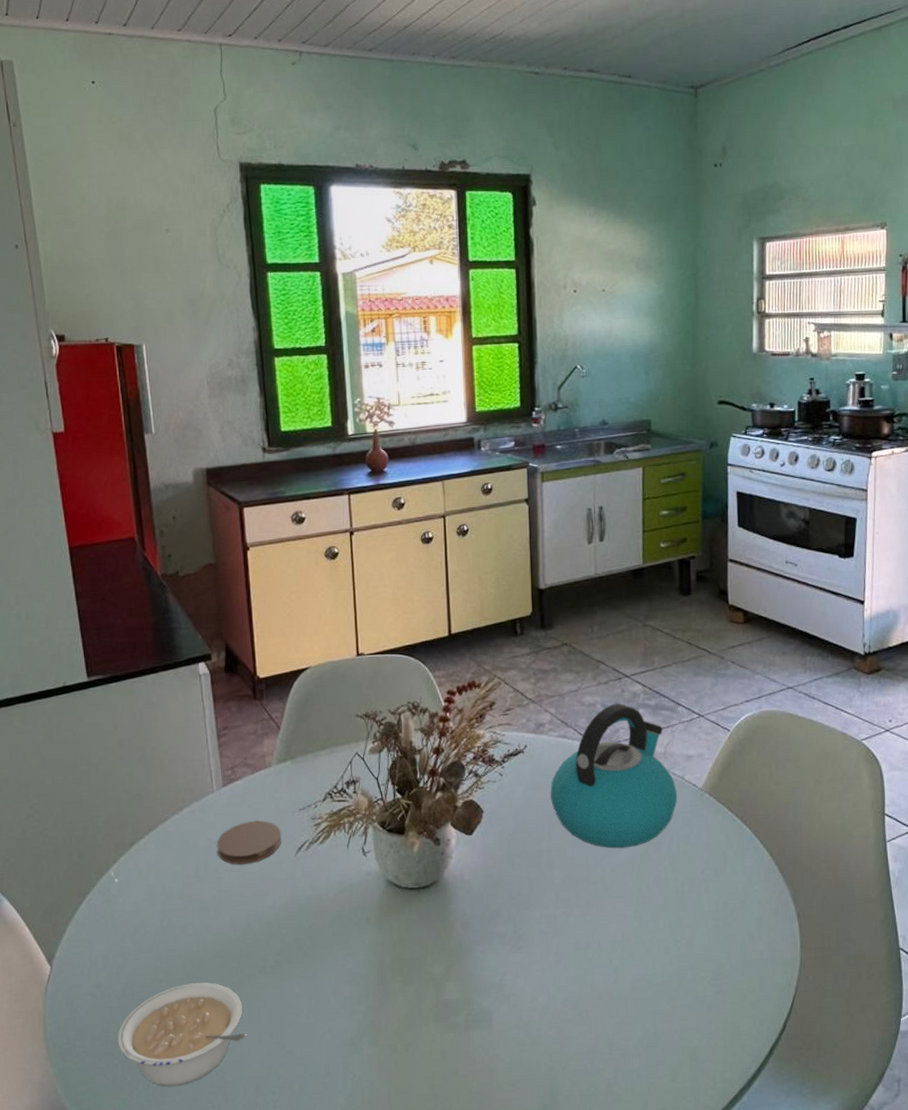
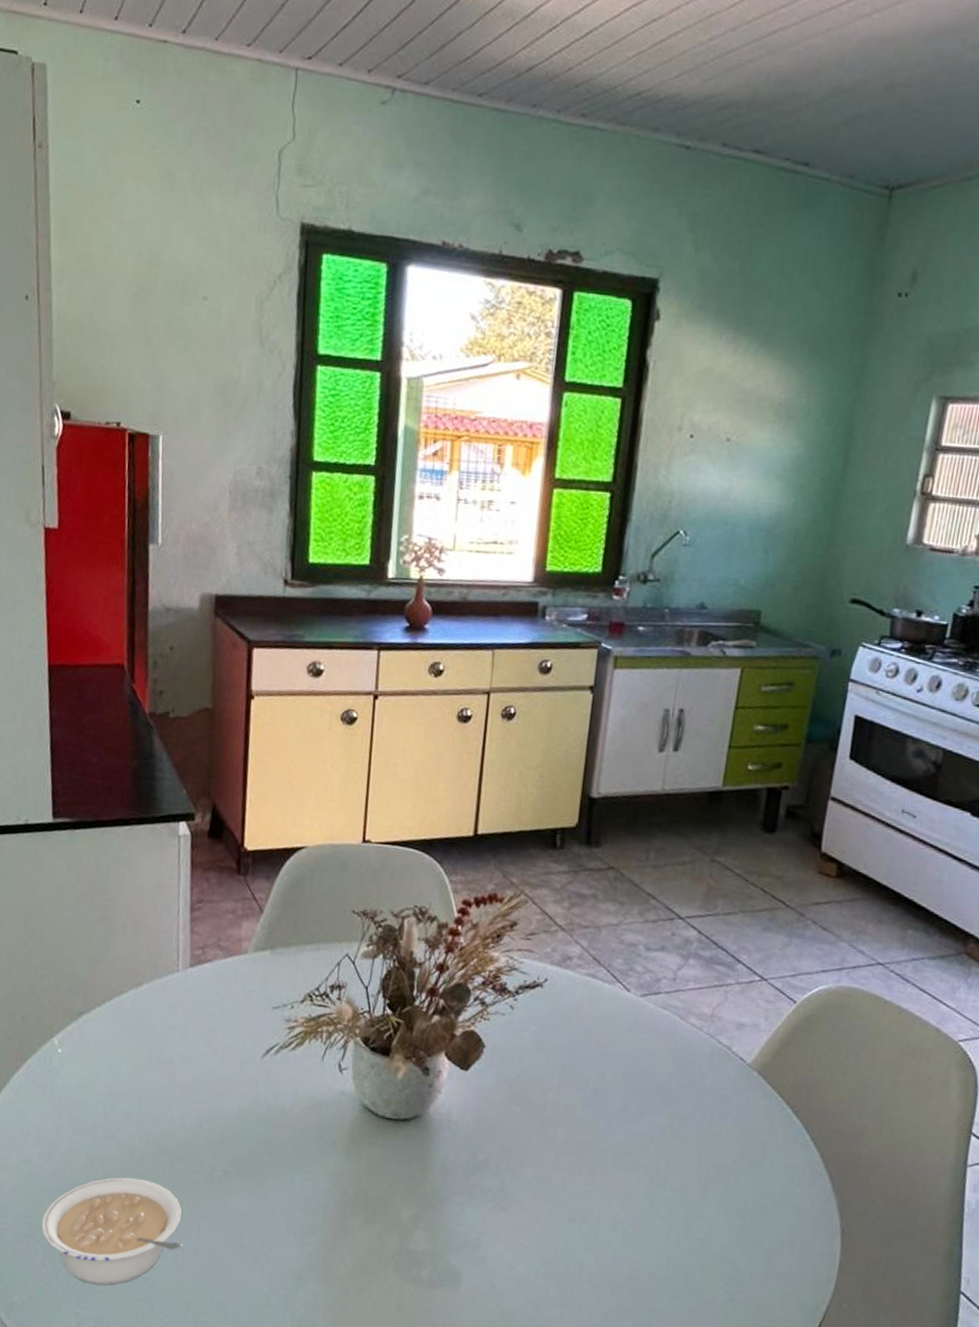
coaster: present [216,820,282,865] -> none [175,1011,249,1059]
kettle: present [551,704,677,849] -> none [566,948,720,1118]

